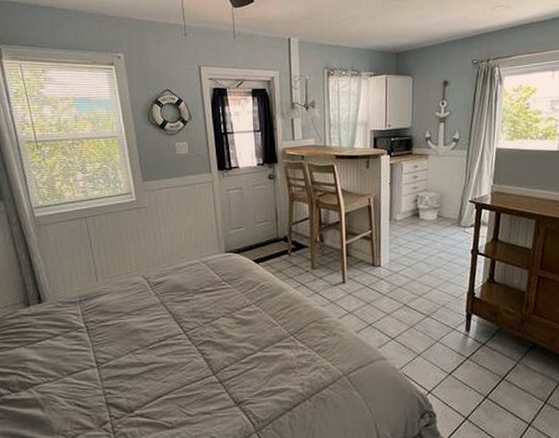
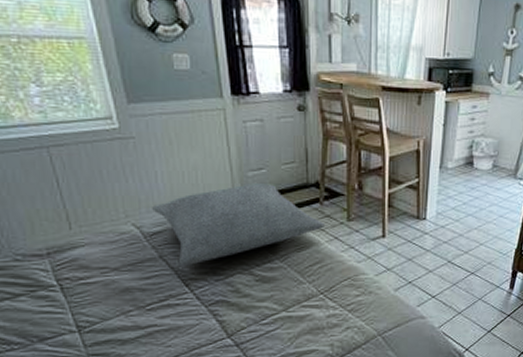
pillow: none [157,239,294,312] -> present [152,184,326,267]

